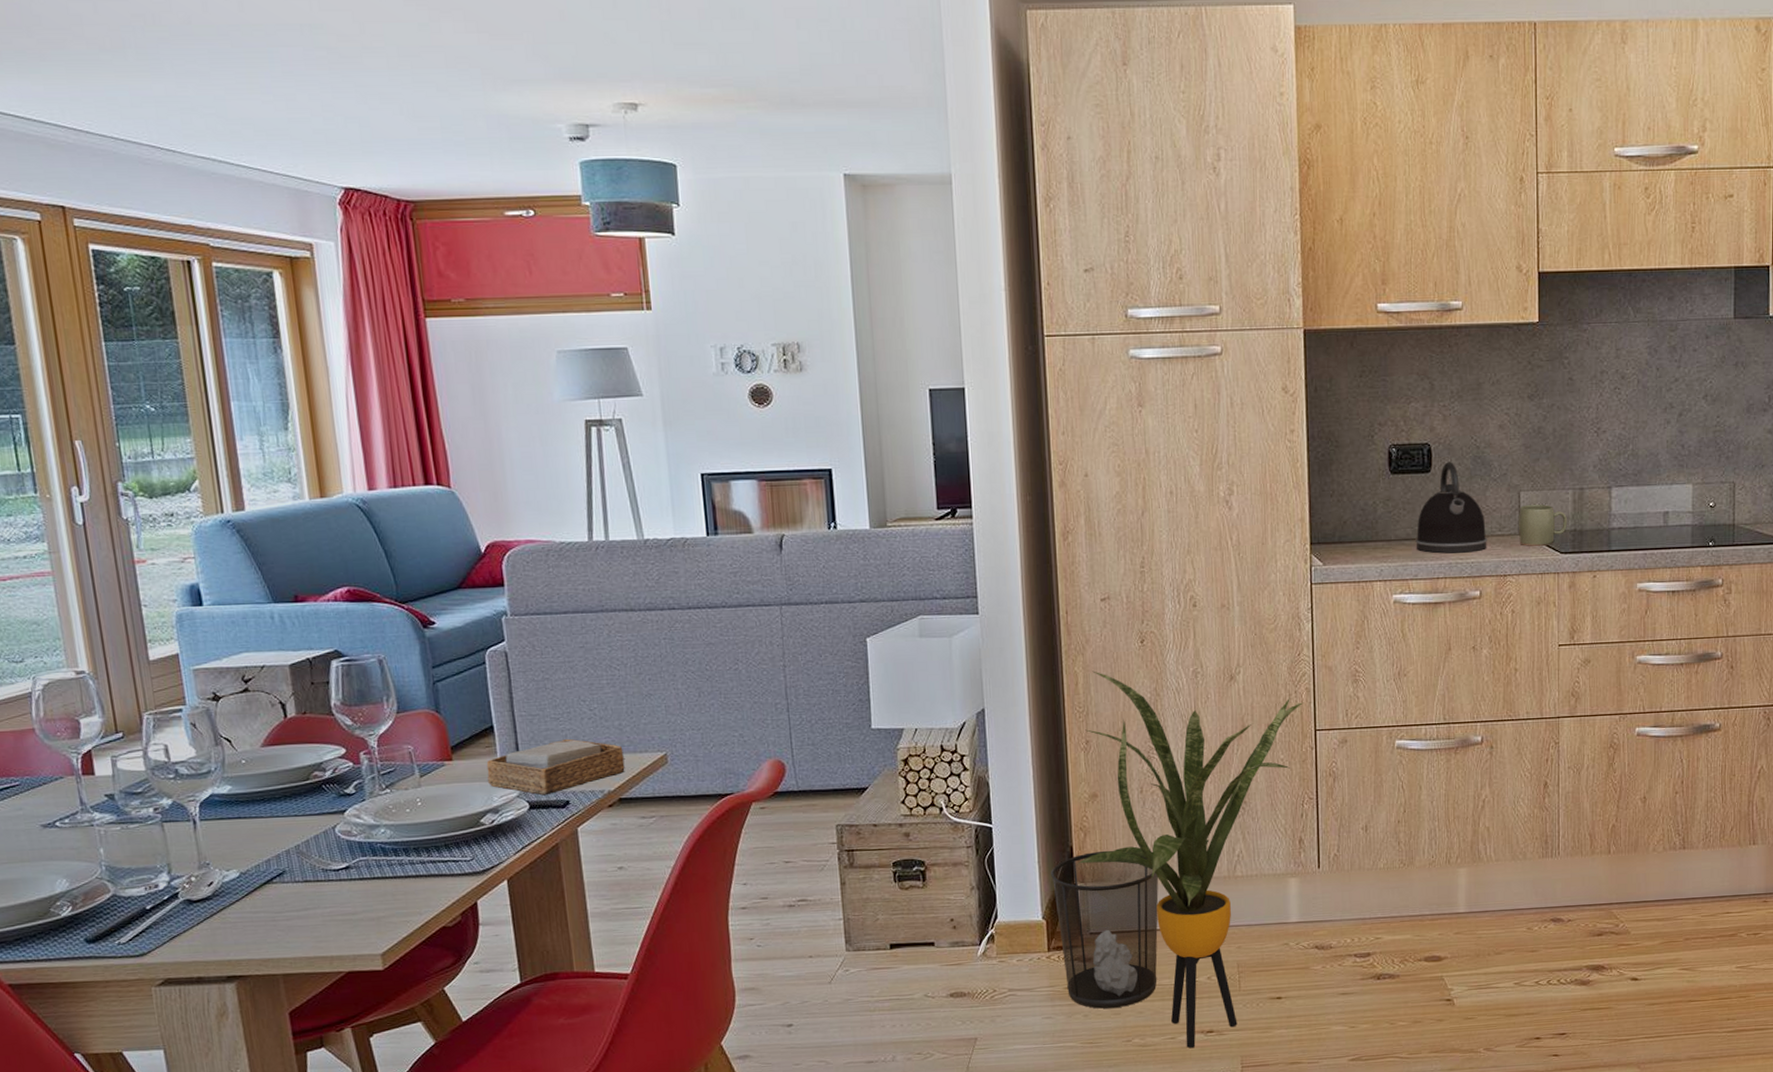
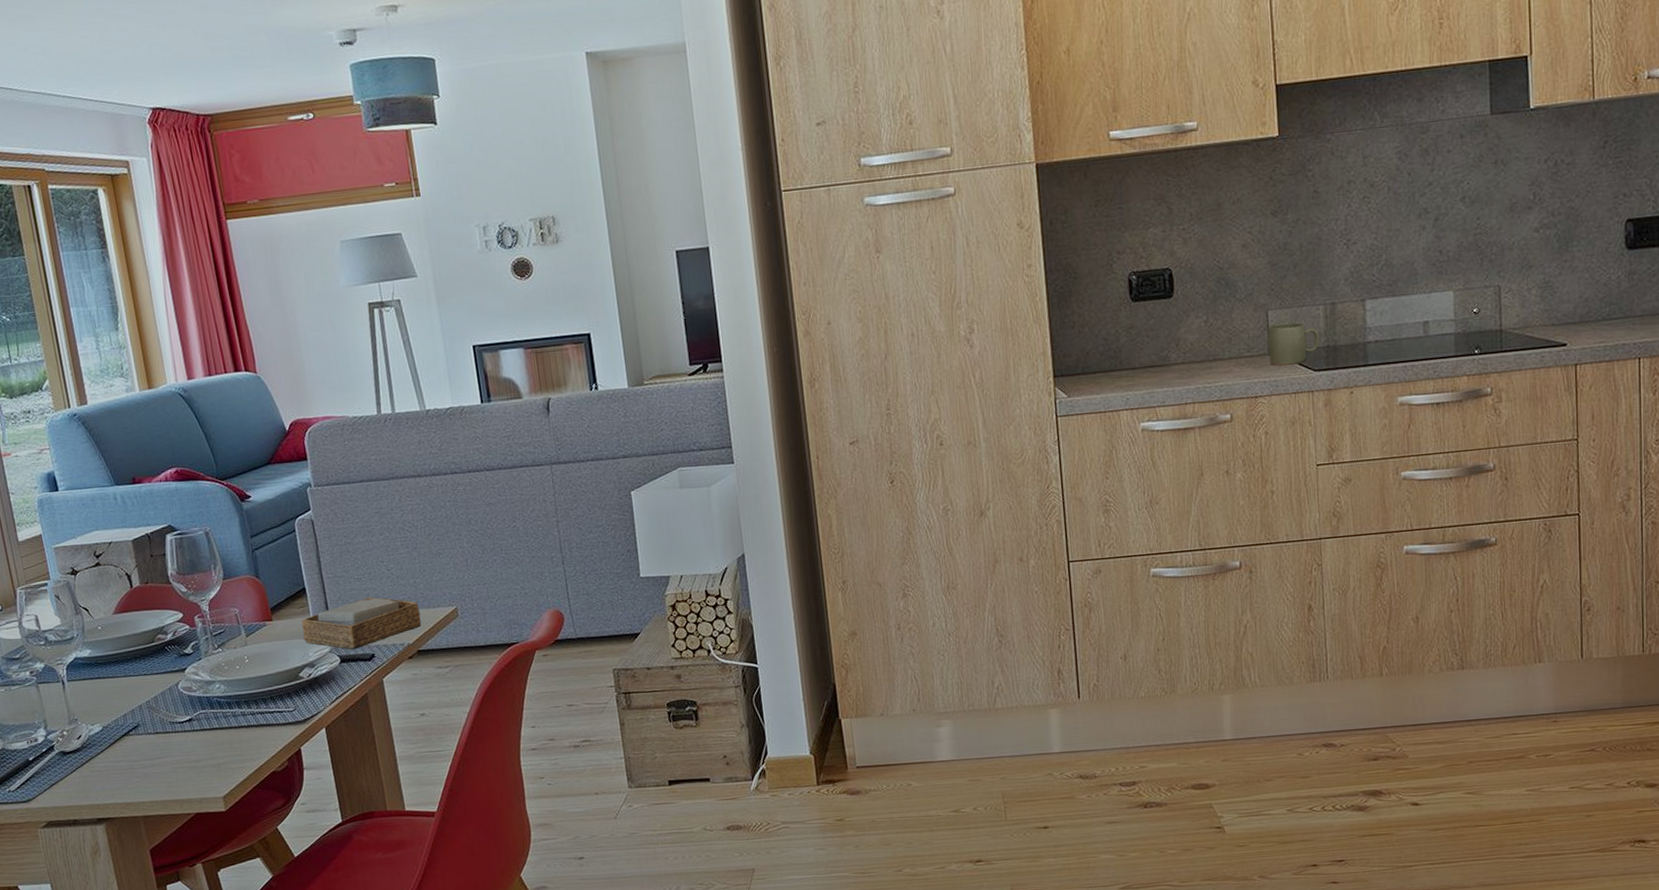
waste bin: present [1051,851,1159,1009] -> none [816,687,924,840]
house plant: present [1076,671,1304,1048] -> none [839,512,1055,877]
kettle: present [1415,462,1488,554] -> none [1161,285,1237,379]

